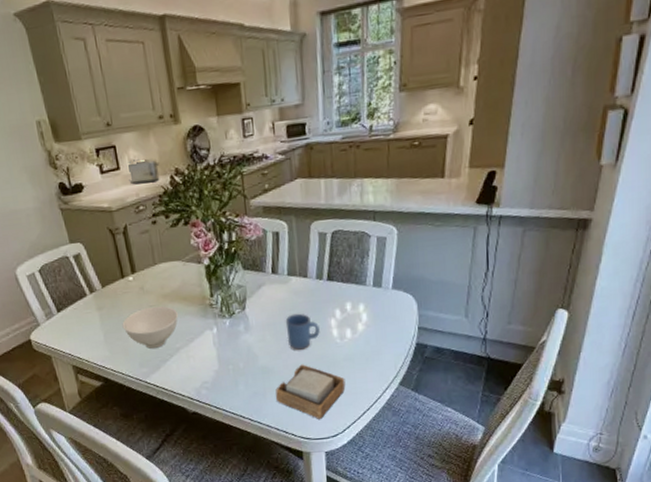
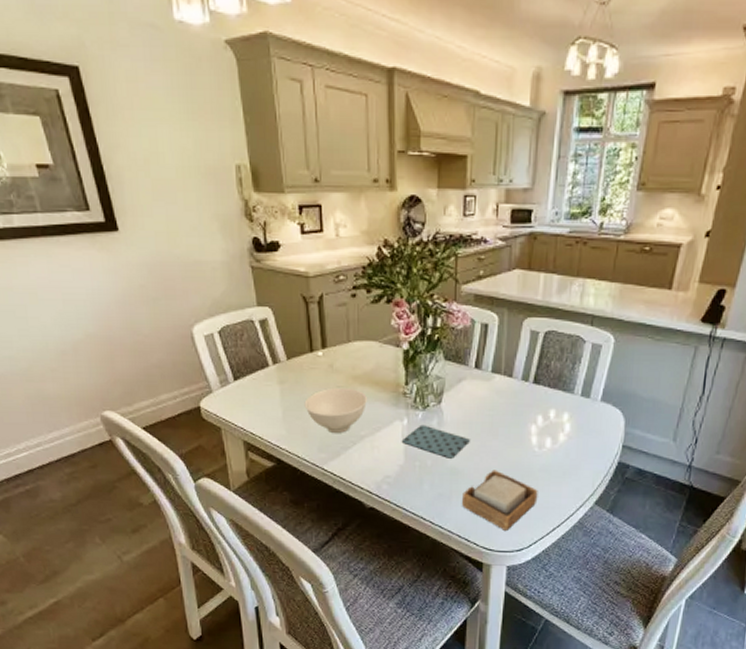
toaster: present [126,158,160,185] -> none [330,225,368,251]
placemat: none [213,331,276,359] -> present [401,424,470,459]
mug: present [285,313,320,350] -> none [482,414,518,454]

